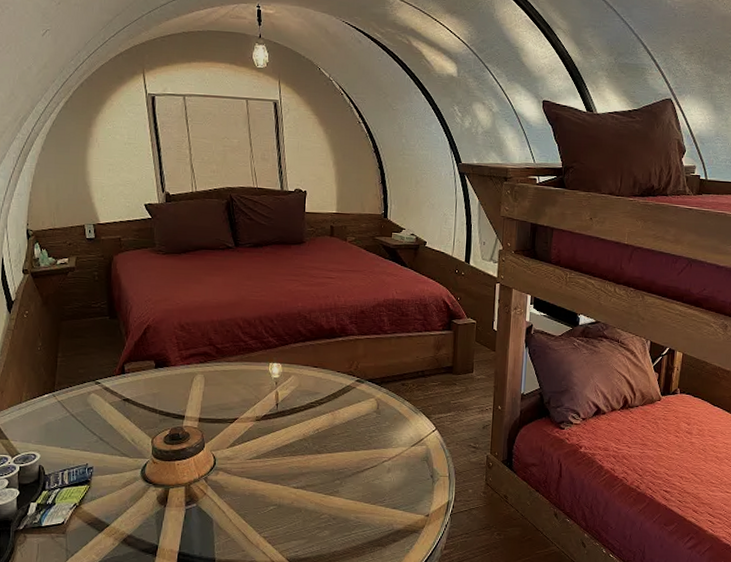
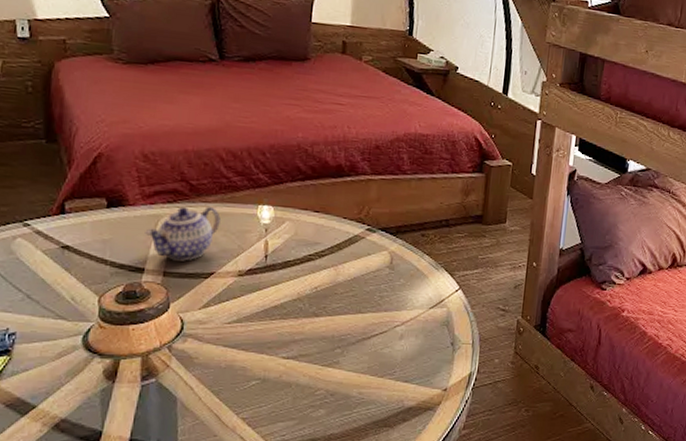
teapot: none [184,364,241,409] -> present [145,206,221,261]

